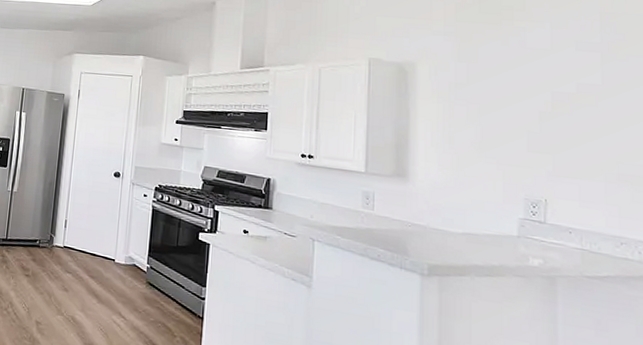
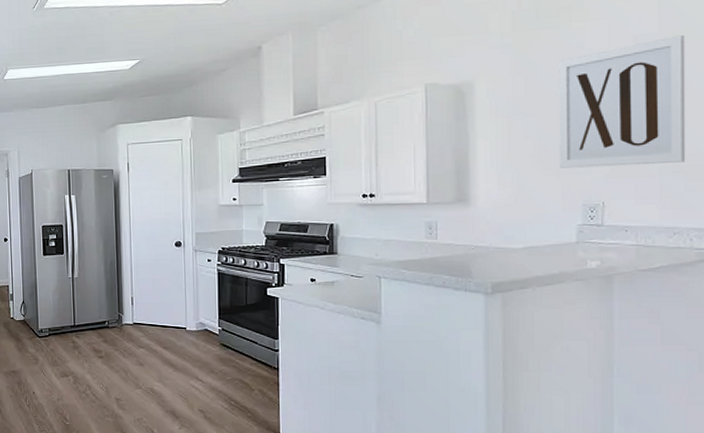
wall art: none [501,47,632,172] -> present [558,35,686,168]

